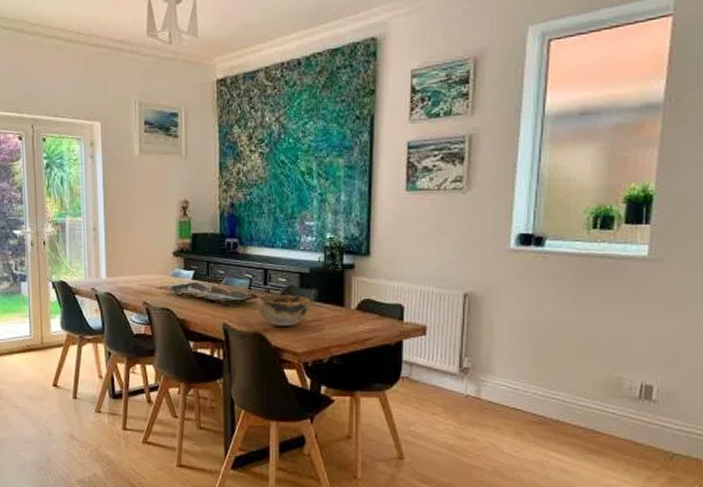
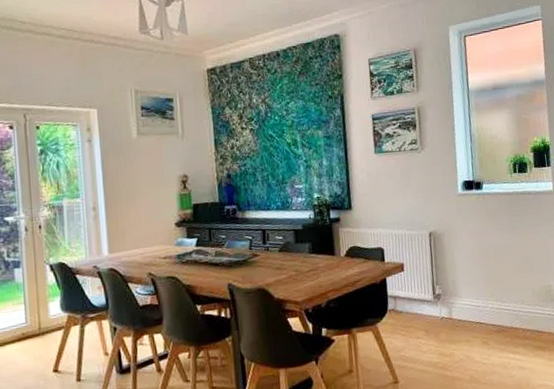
decorative bowl: present [257,295,311,326] -> none [257,249,306,280]

